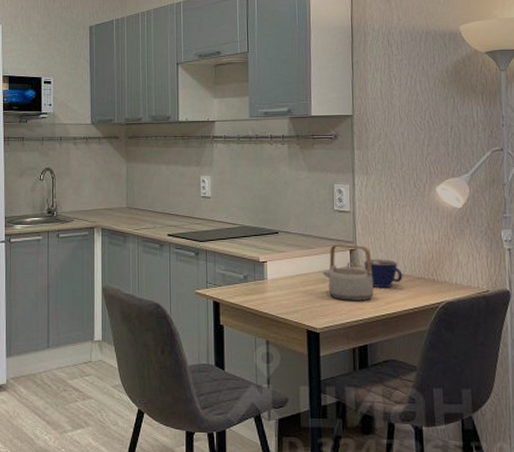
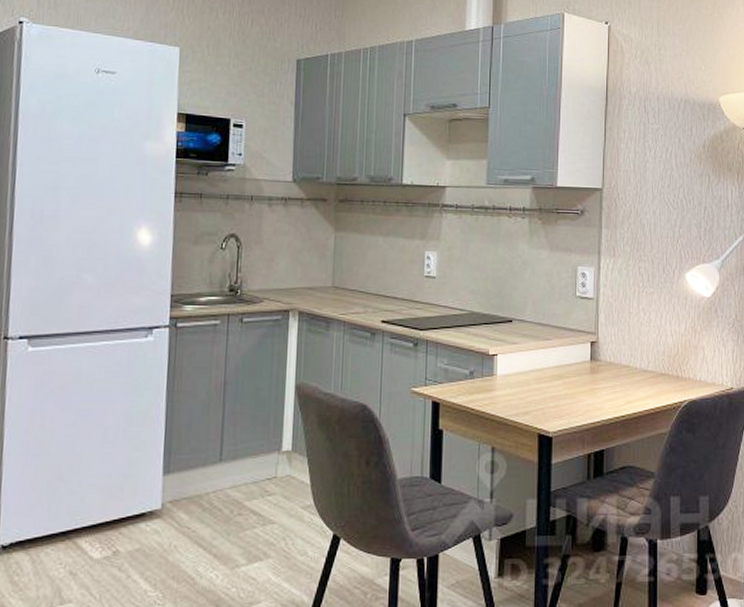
teapot: present [322,244,374,301] -> none [559,335,614,400]
cup: present [364,259,403,287] -> none [605,352,646,385]

